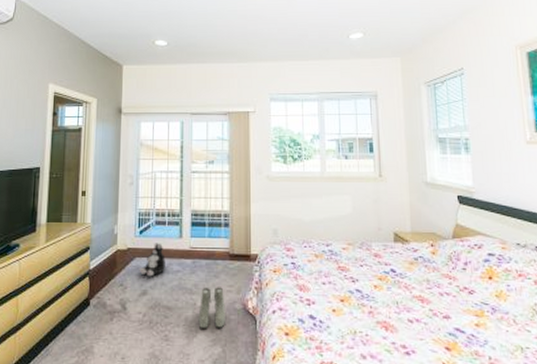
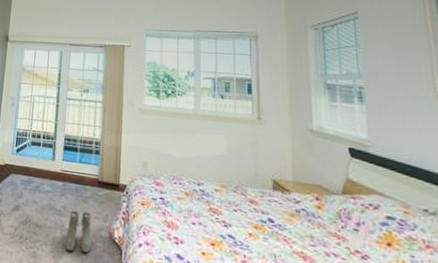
plush toy: present [139,243,165,277] -> none [13,162,38,194]

